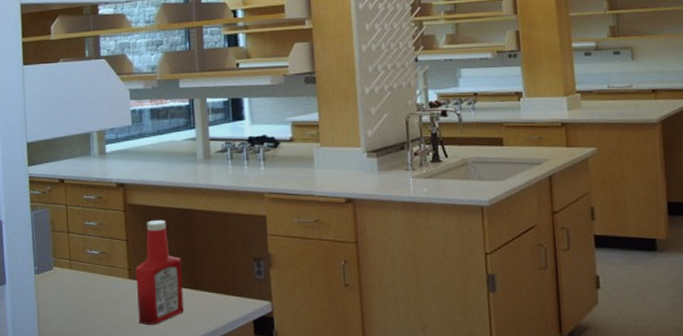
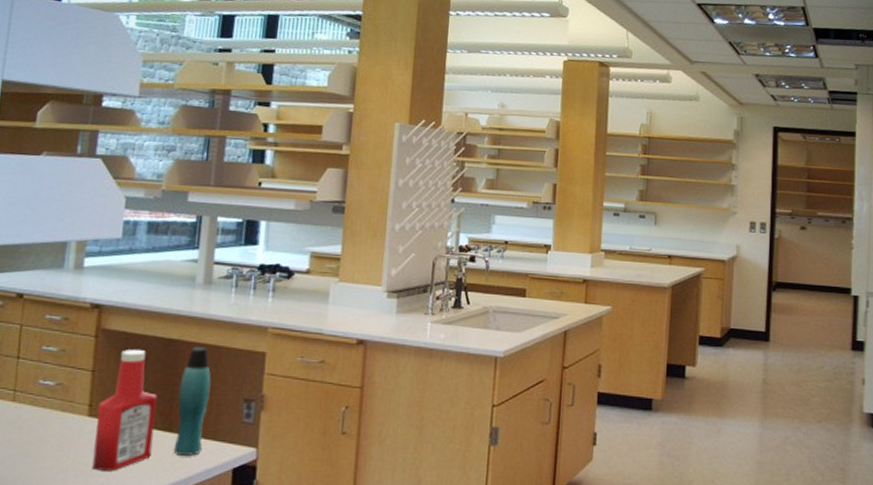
bottle: none [197,215,225,310] -> present [173,347,211,456]

